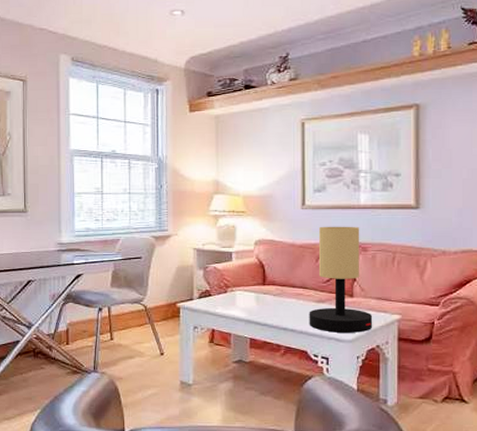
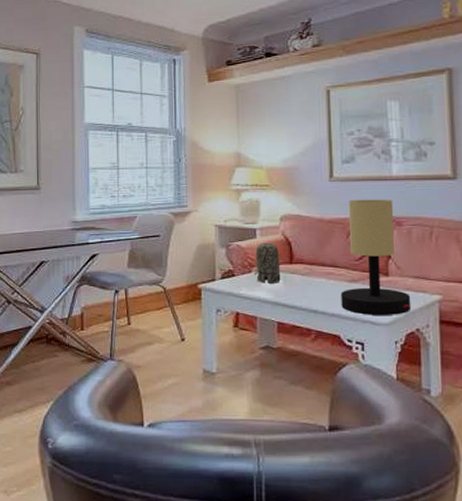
toy elephant: none [229,266,254,303] -> present [253,243,281,283]

